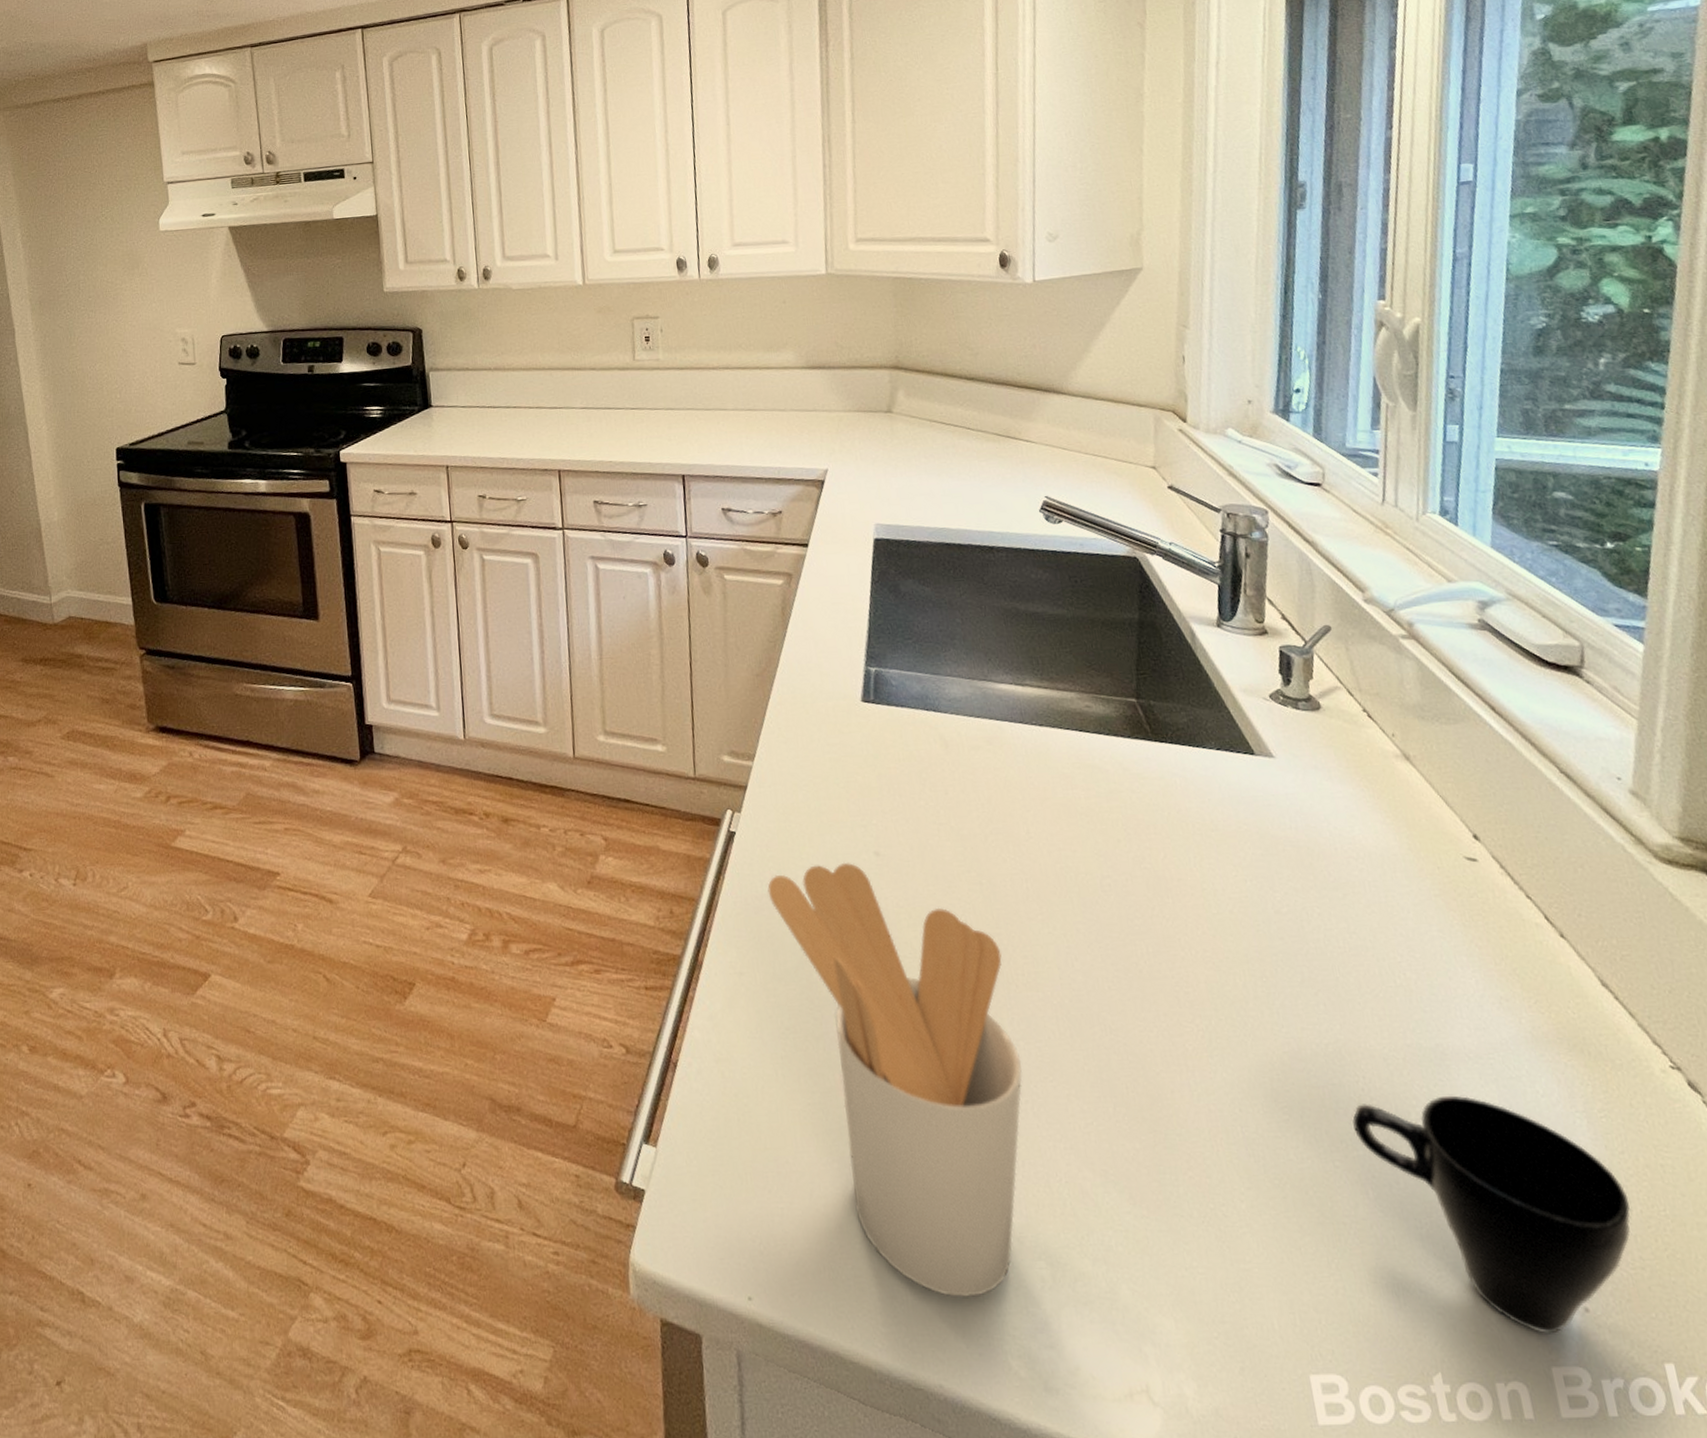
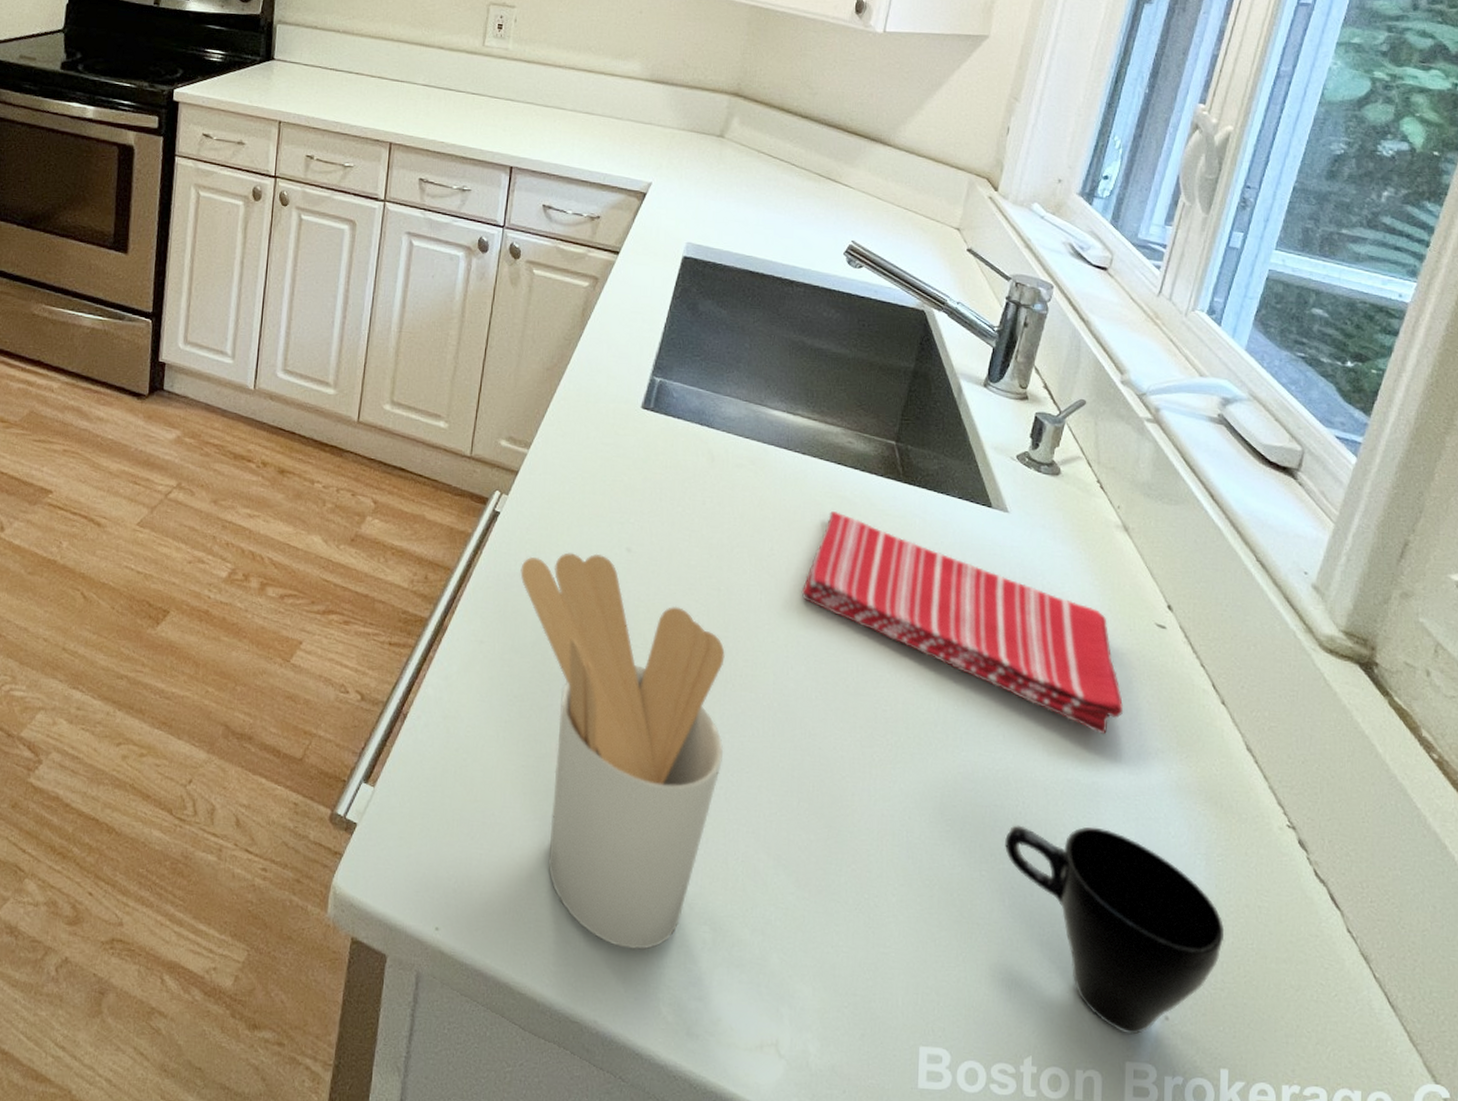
dish towel: none [1069,782,1452,988] -> present [801,511,1123,734]

